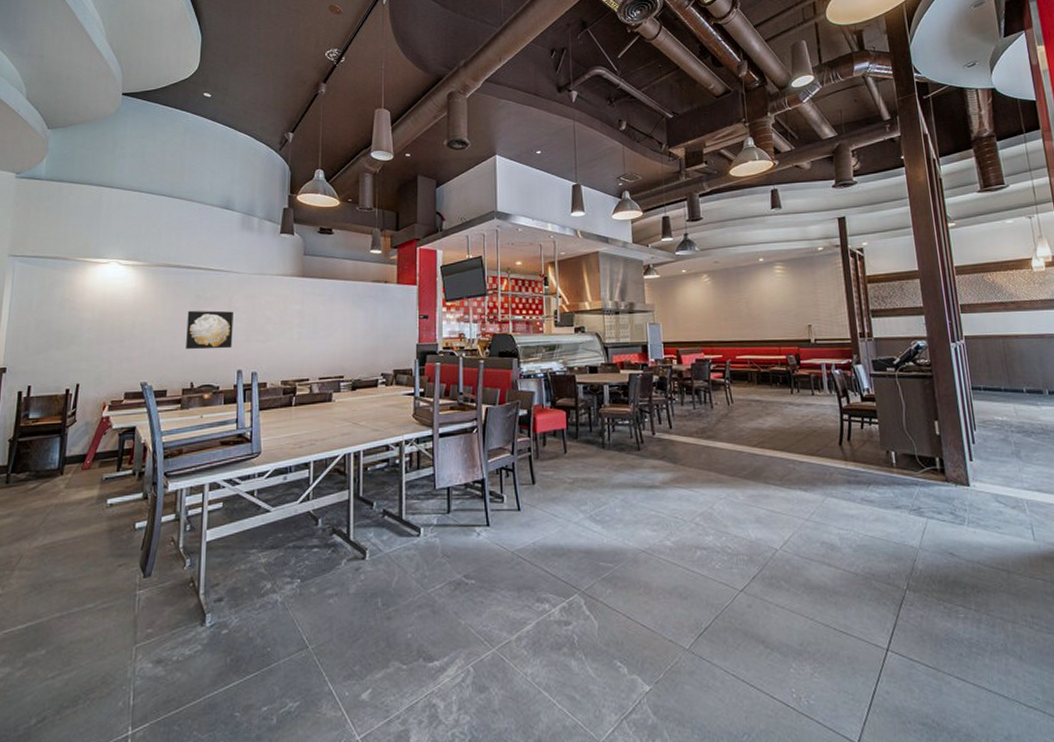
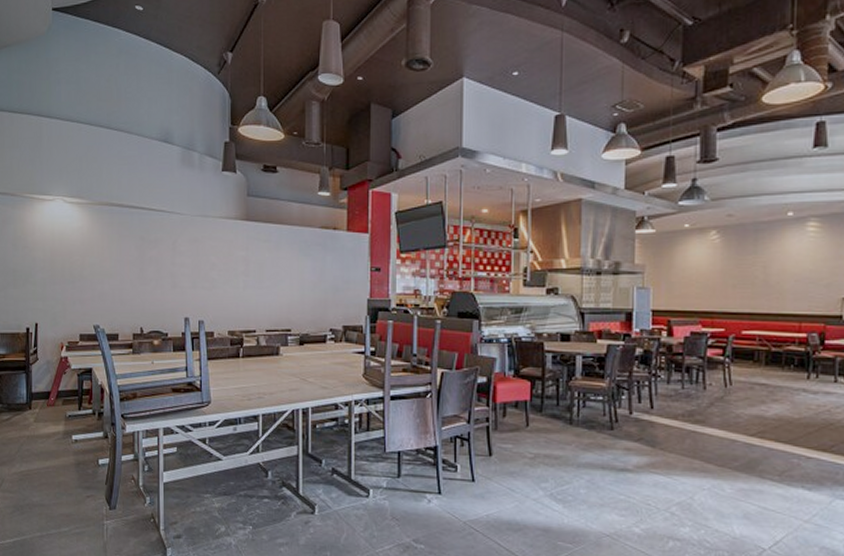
wall art: present [186,310,234,350] -> none [133,253,178,295]

